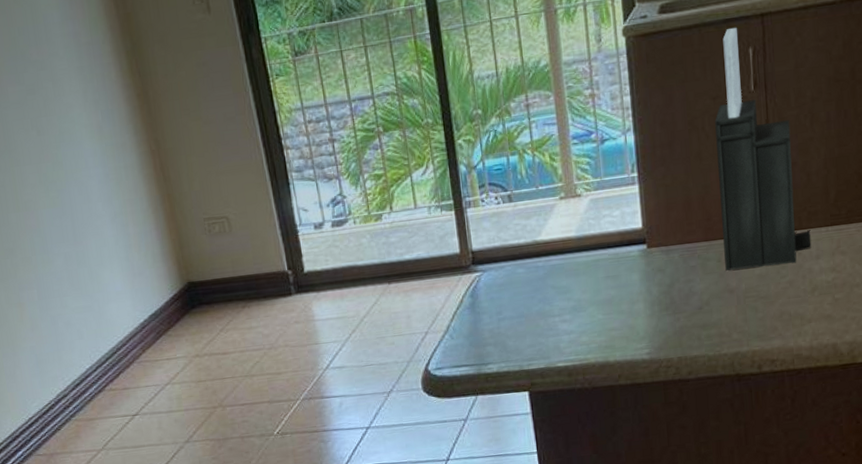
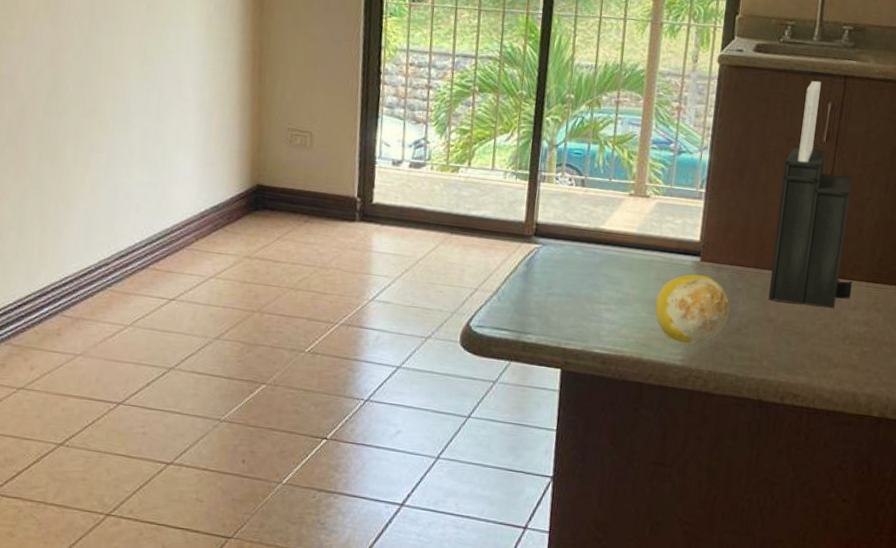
fruit: none [609,261,689,337] -> present [655,274,730,344]

